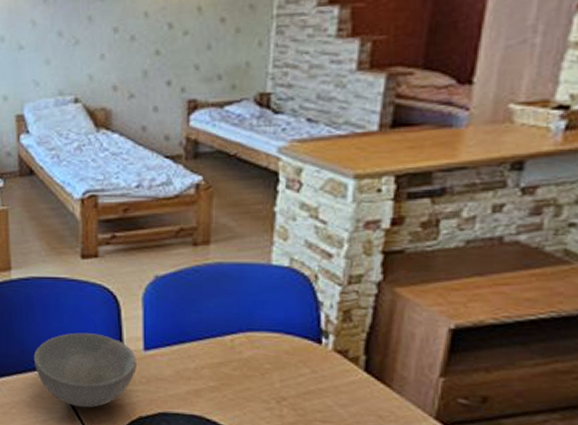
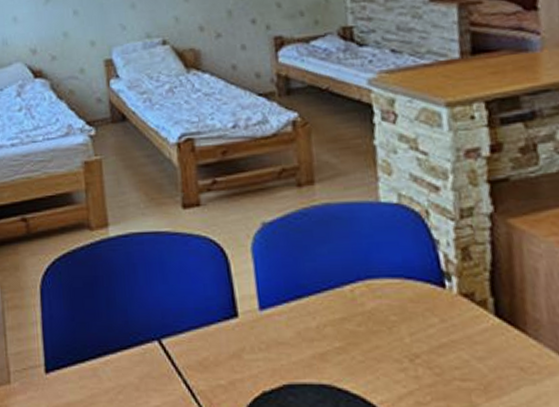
bowl: present [33,332,137,408] -> none [139,294,254,386]

